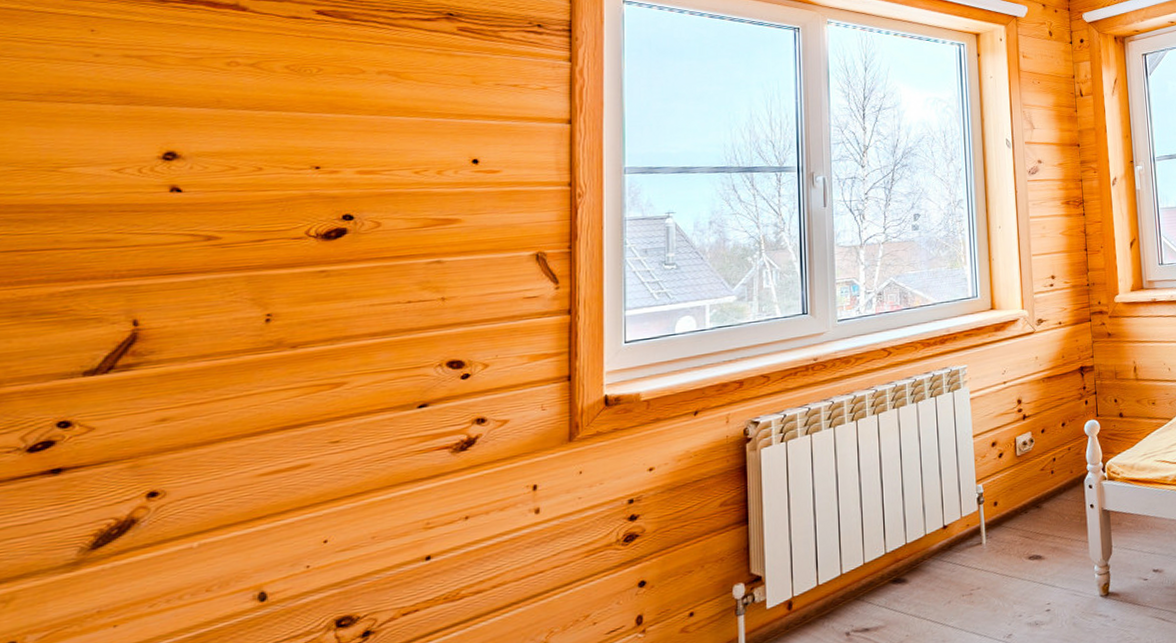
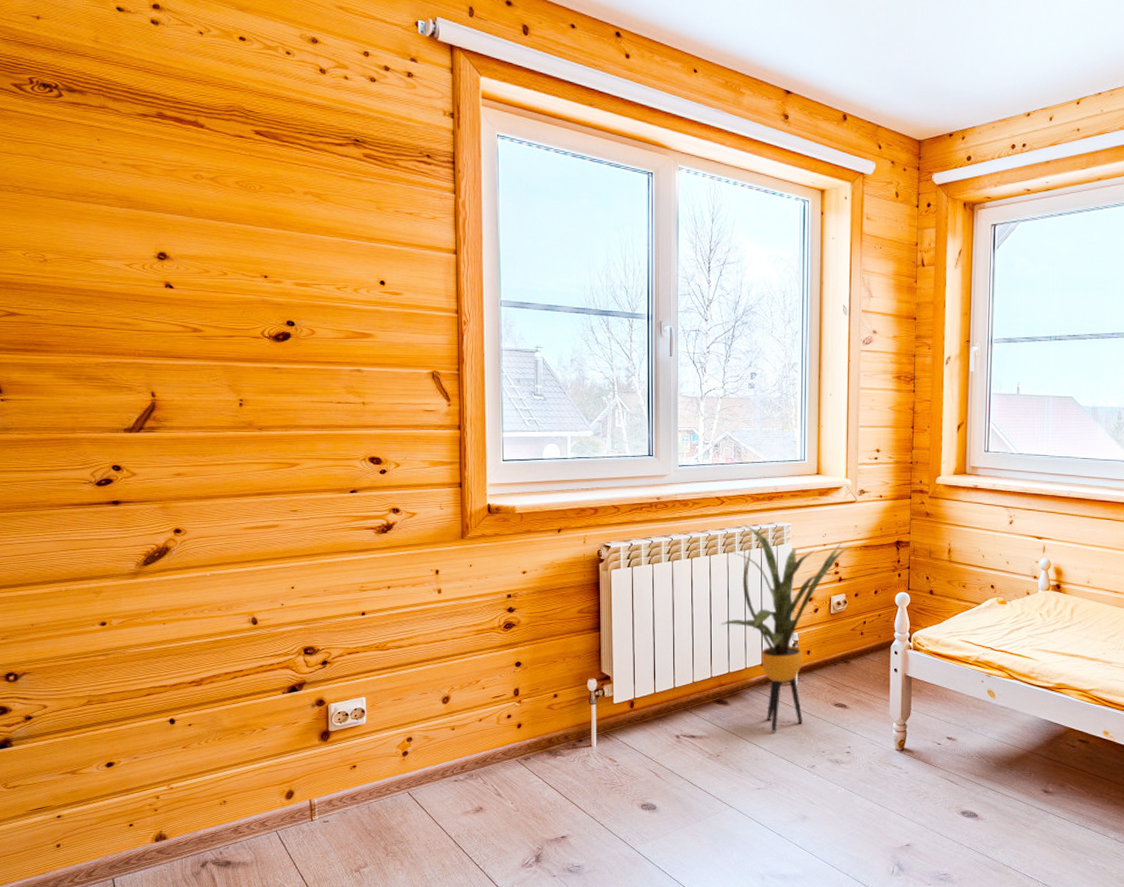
house plant: none [892,373,1033,605] -> present [720,523,851,732]

